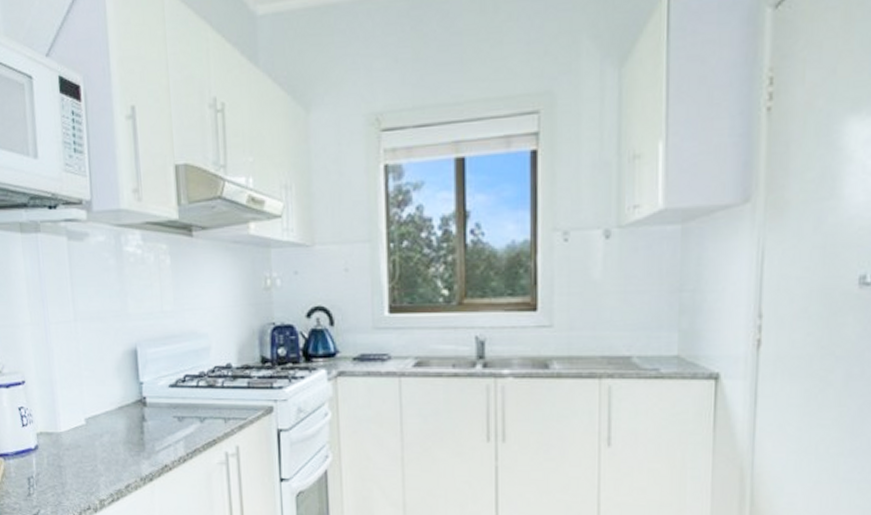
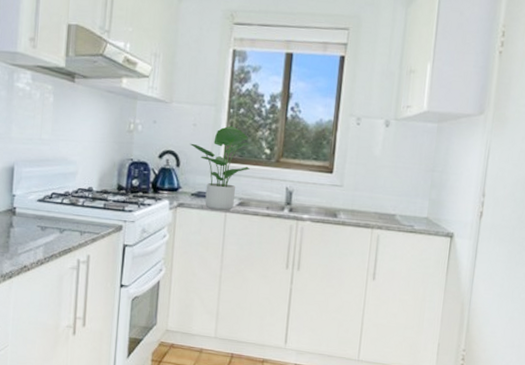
potted plant: none [343,265,424,376] -> present [190,125,252,211]

